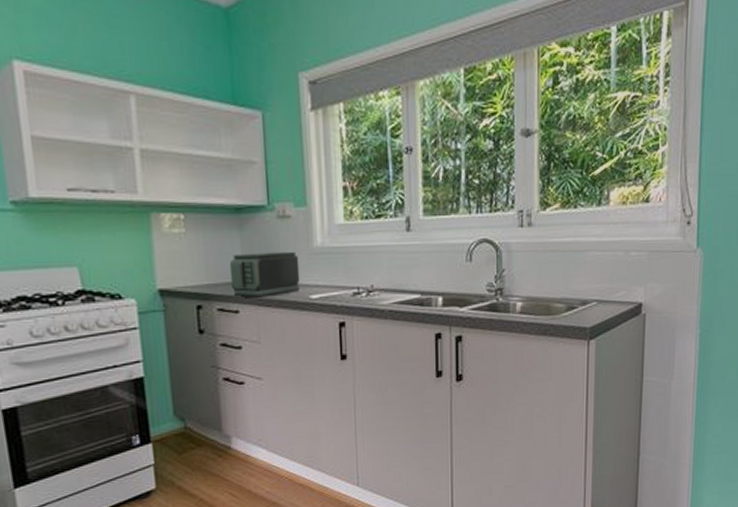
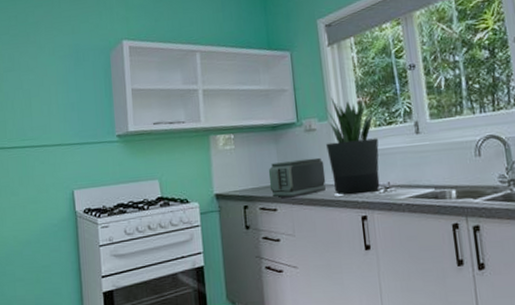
planter: none [303,178,364,297] -> present [326,97,380,194]

